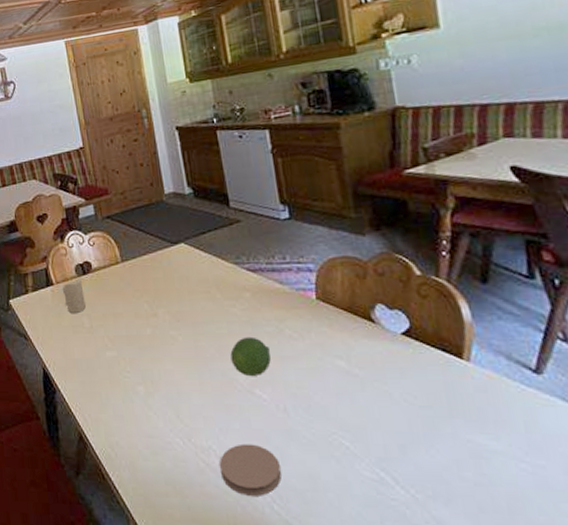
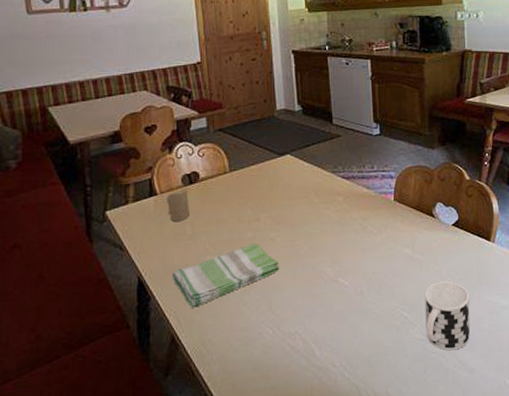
dish towel: none [74,340,184,406] -> present [172,242,280,308]
coaster: present [219,443,282,496] -> none [302,324,353,369]
fruit: present [230,336,271,376] -> none [321,234,354,267]
cup: none [371,407,446,501] -> present [424,281,471,351]

